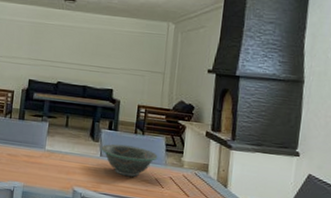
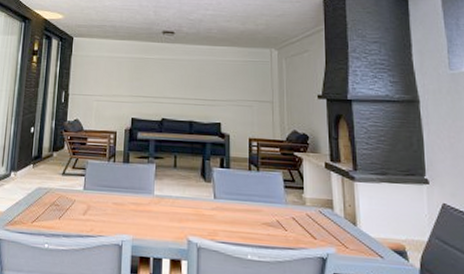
decorative bowl: present [101,143,158,177] -> none [214,183,277,221]

